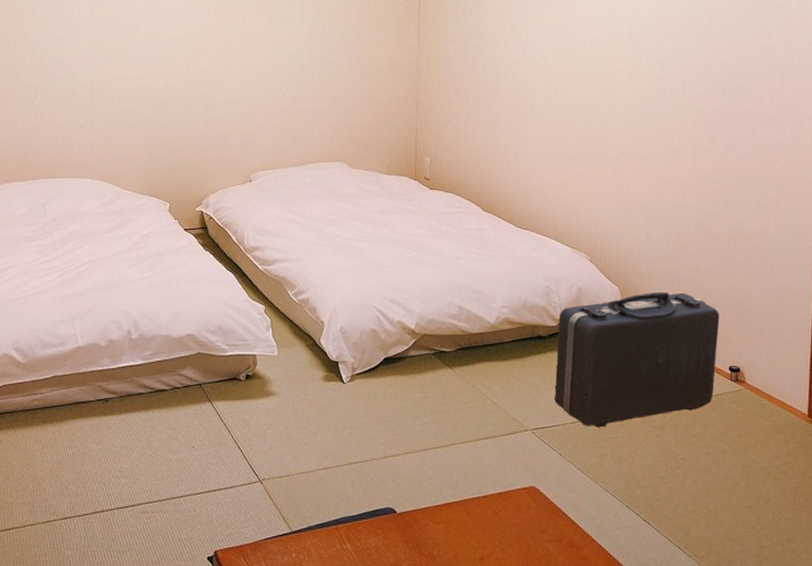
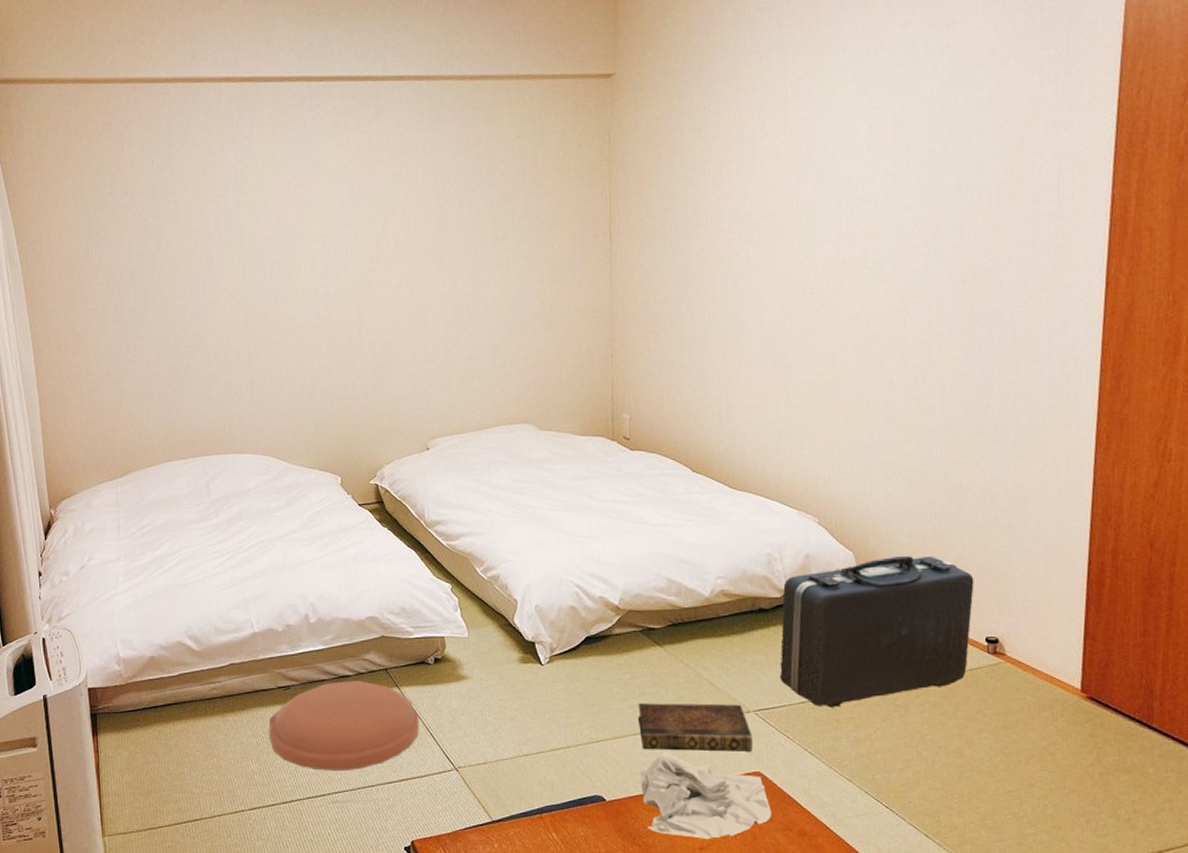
seat cushion: none [85,395,229,482] -> present [269,681,420,772]
book: none [429,421,529,467] -> present [638,703,753,752]
tissue: none [429,469,544,550] -> present [640,754,772,839]

